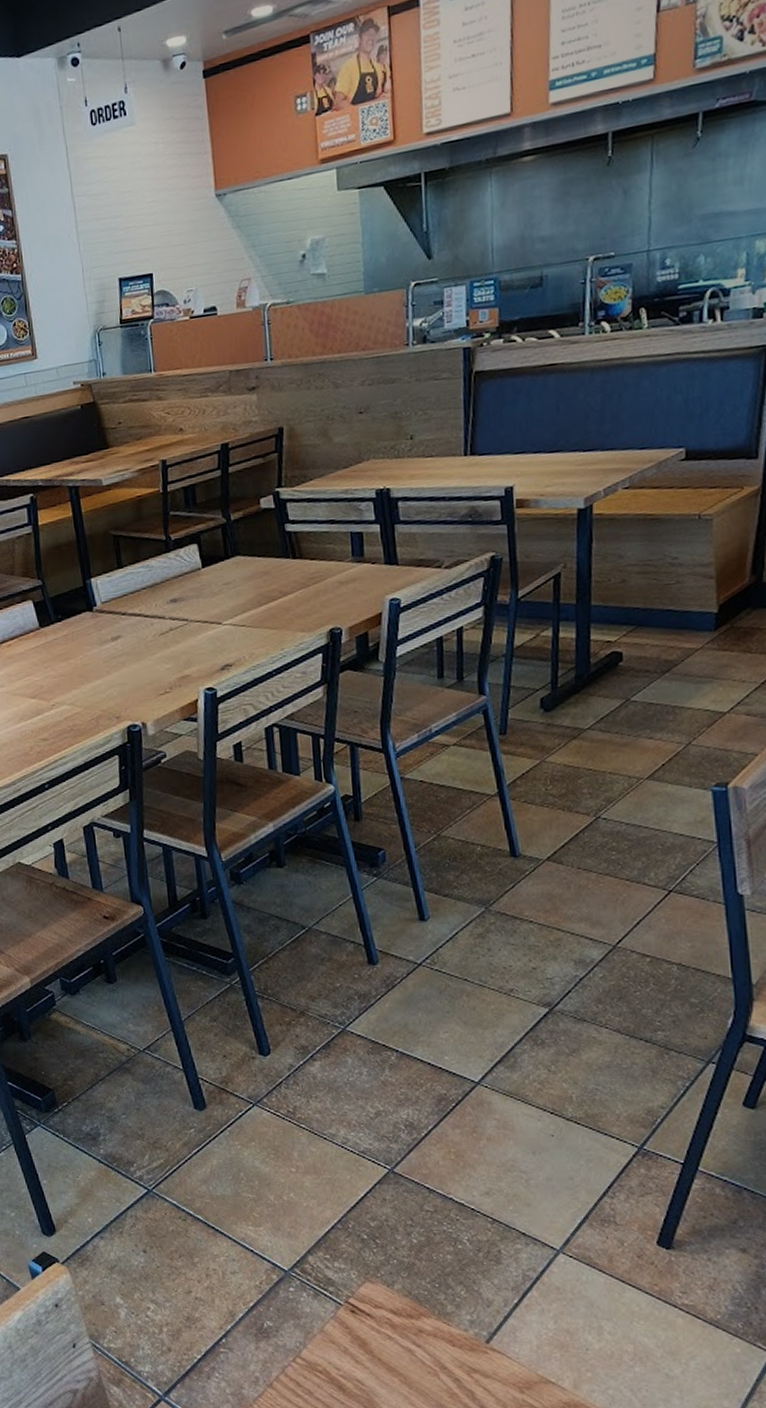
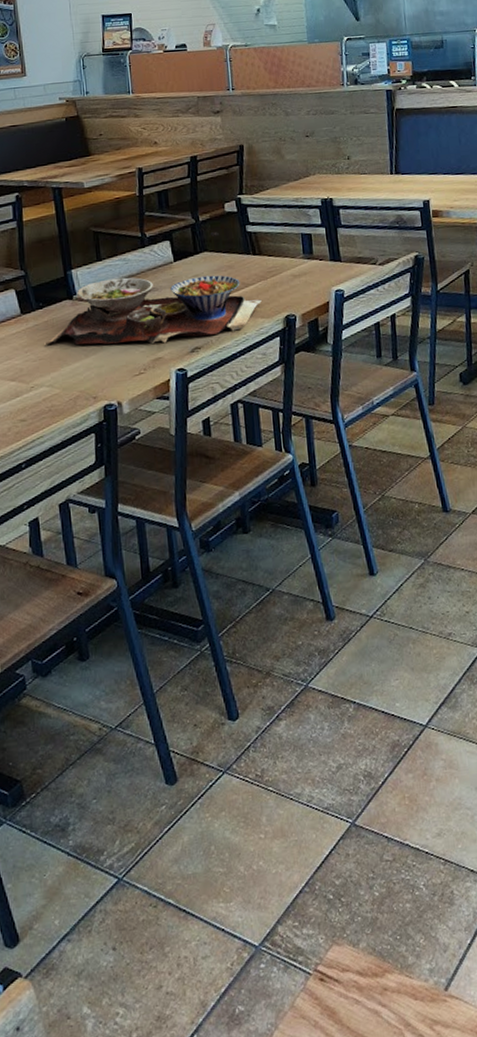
food tray: none [66,531,302,661] -> present [46,231,262,345]

